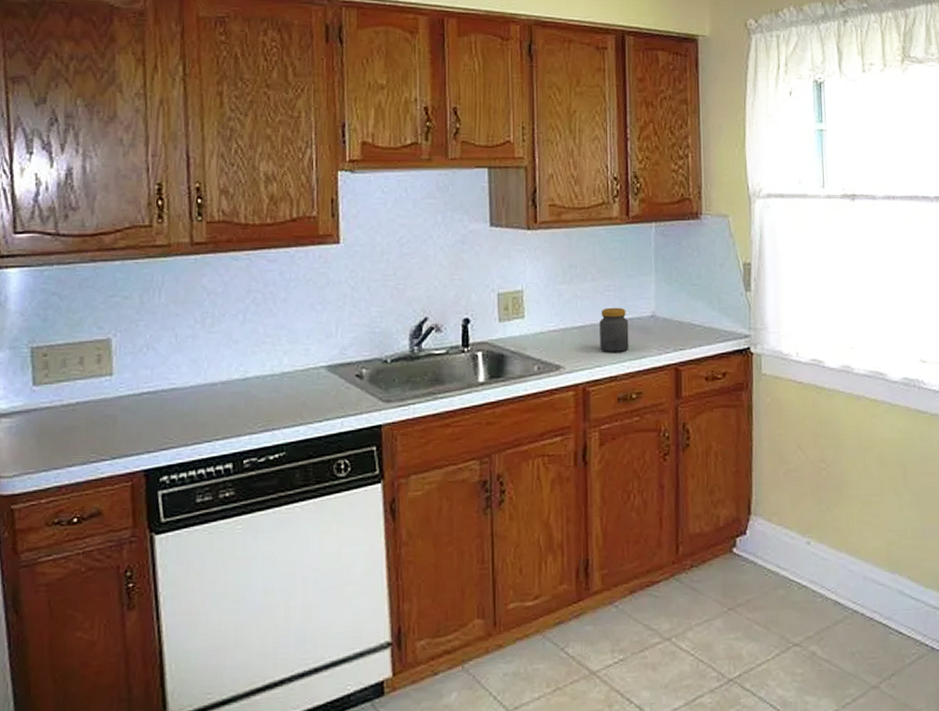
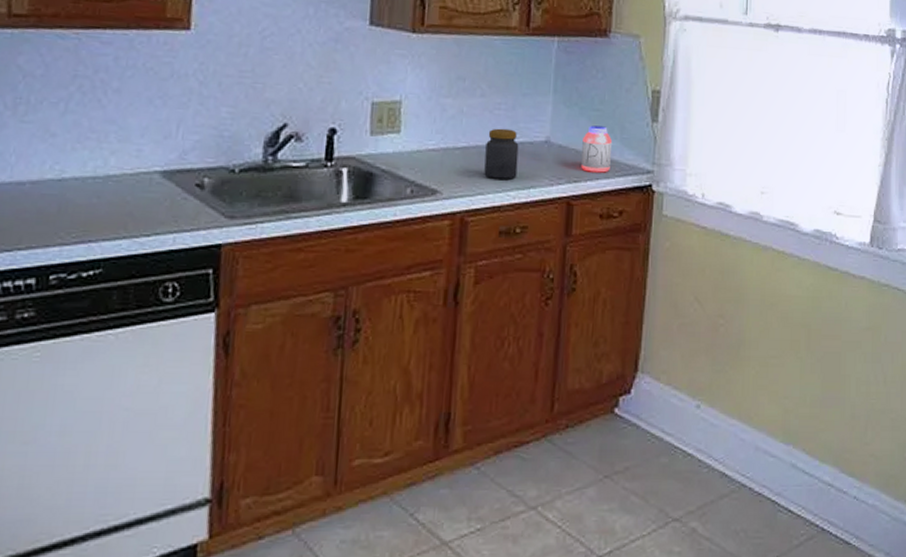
jar: none [684,298,712,340] -> present [581,125,613,173]

